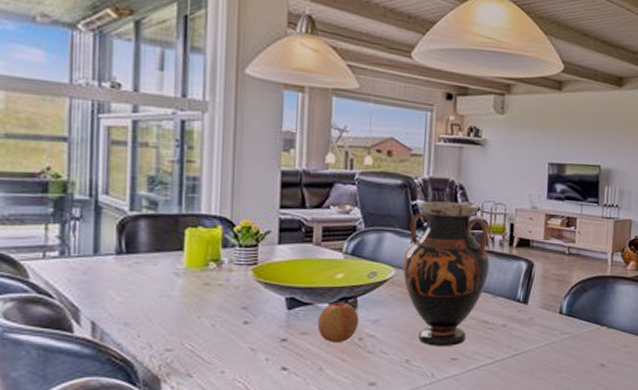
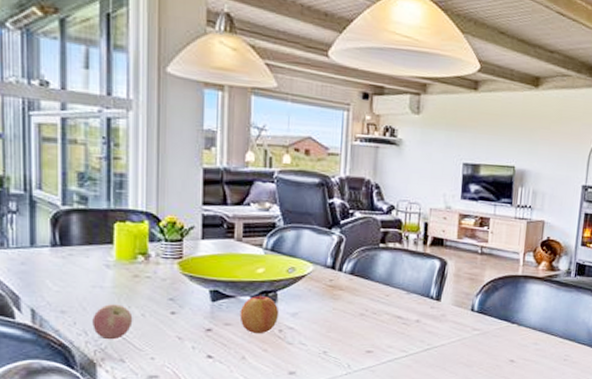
apple: none [158,315,203,353] -> present [92,304,133,340]
vase: present [402,201,490,346] -> none [319,199,405,339]

